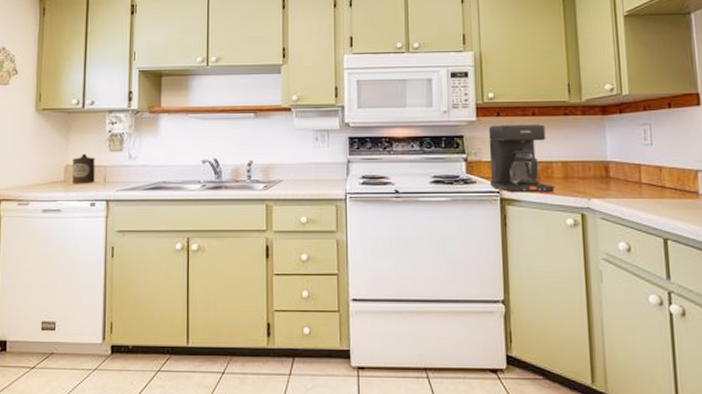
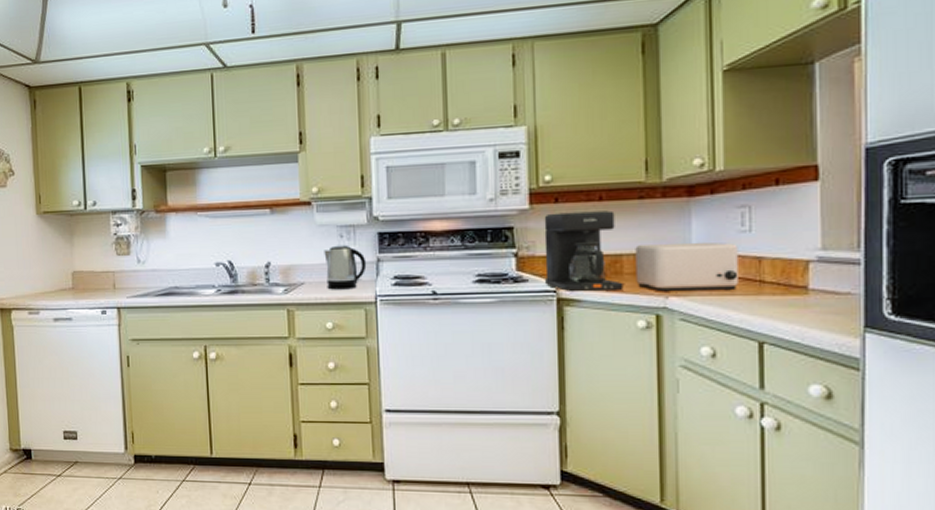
canister: present [72,153,95,184] -> none [79,258,104,292]
kettle: none [301,147,338,187] -> present [324,245,367,290]
toaster: none [562,152,645,195] -> present [635,242,738,292]

